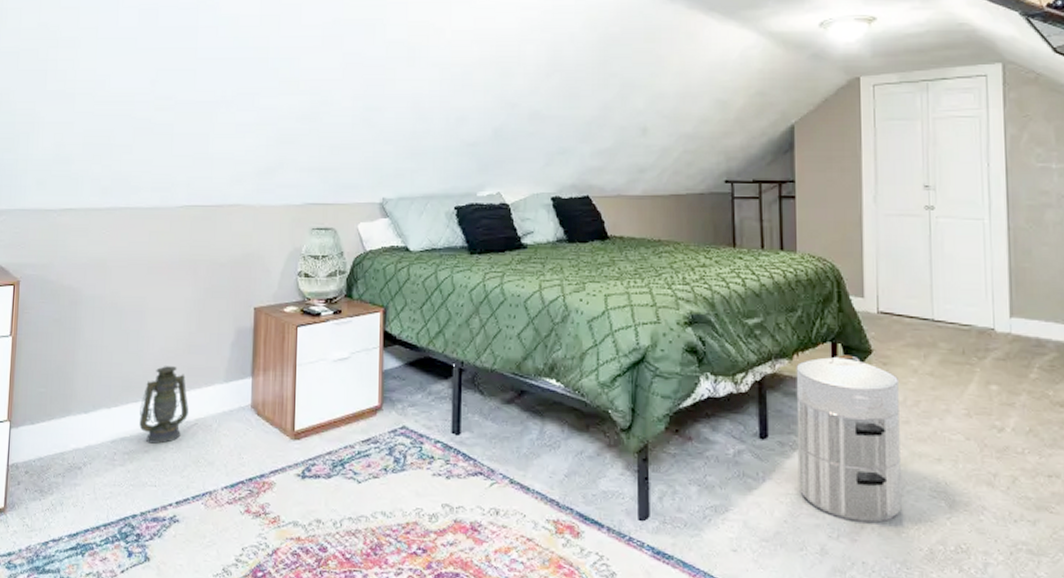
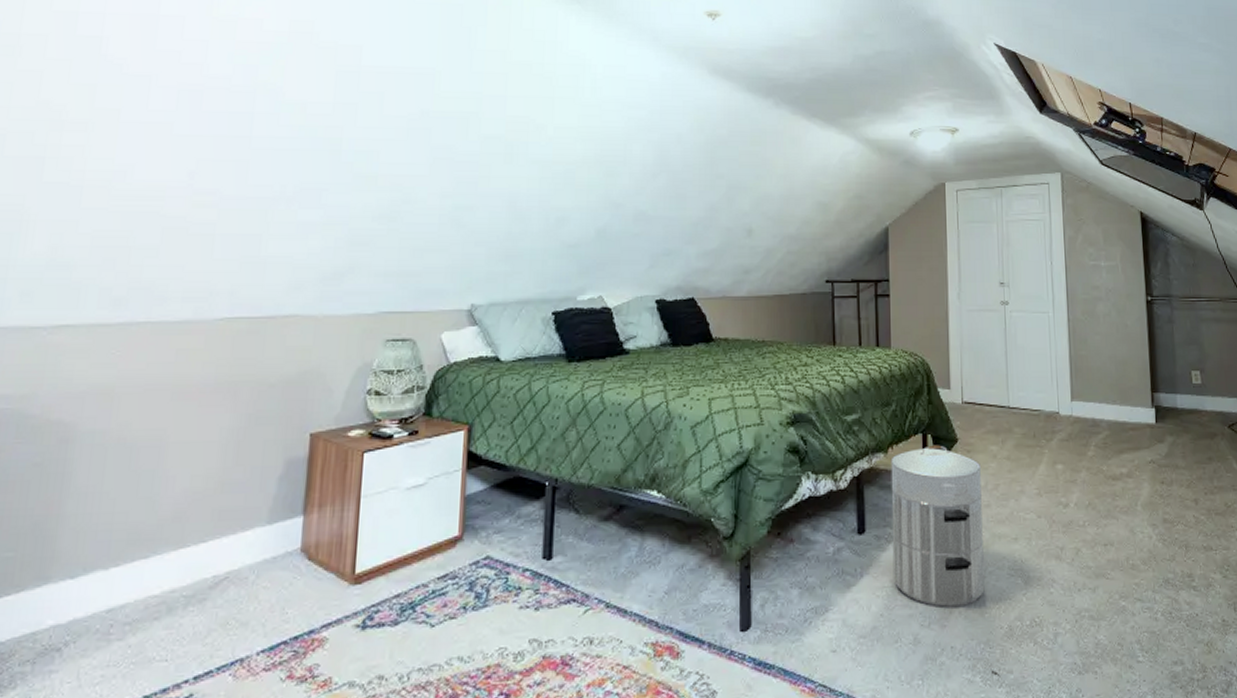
lantern: present [139,366,189,444] -> none [148,510,218,608]

